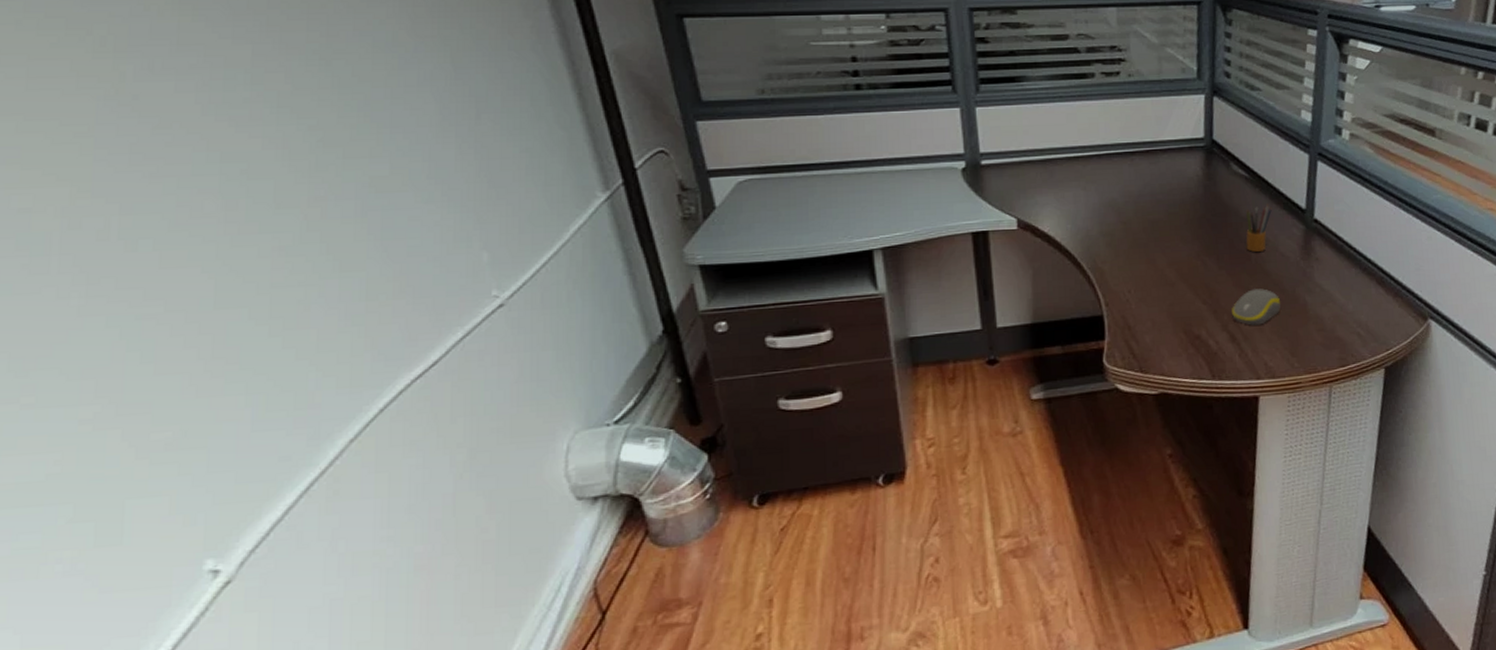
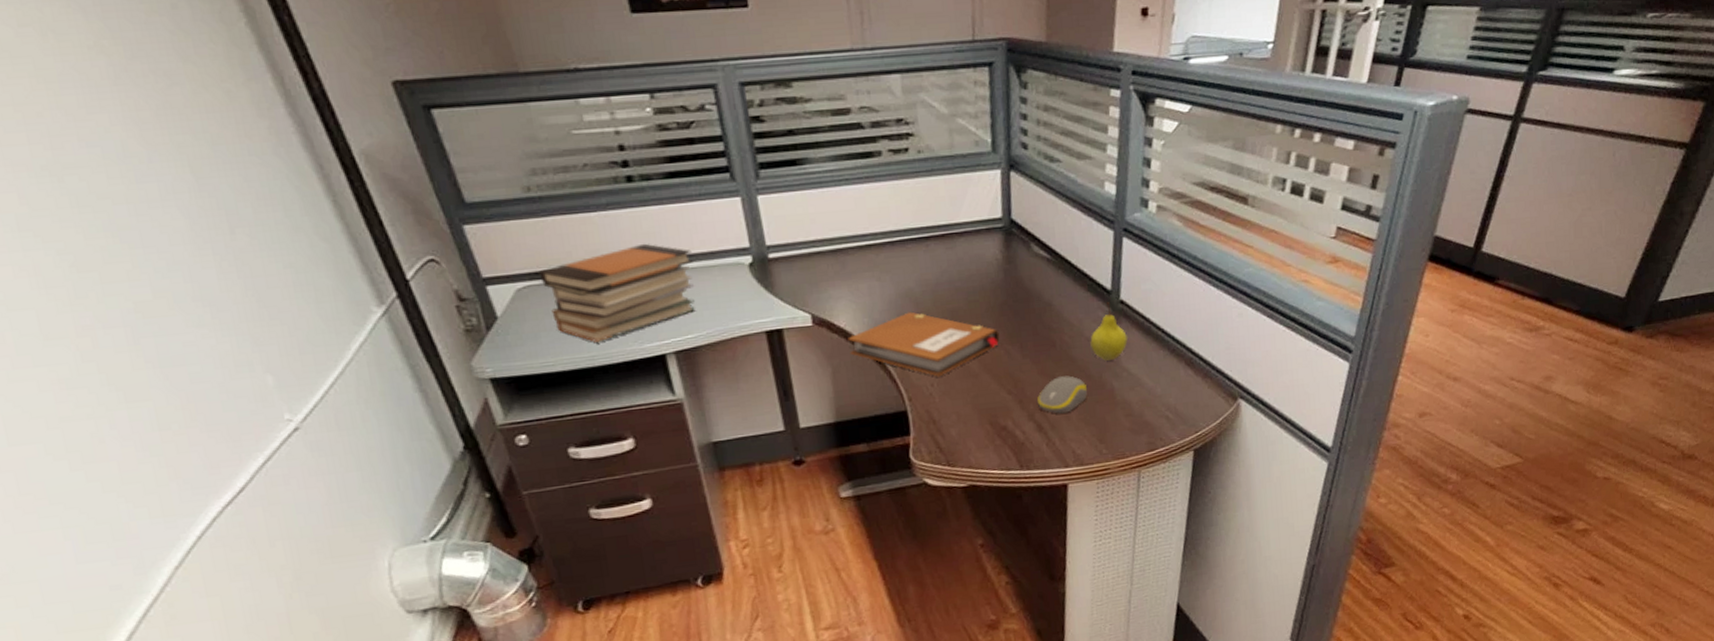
book stack: none [762,145,909,235] -> present [539,243,695,342]
notebook: none [1050,220,1197,284] -> present [848,311,1000,377]
pencil box: present [1246,204,1272,252] -> none [1049,286,1076,338]
fruit: none [1284,220,1321,276] -> present [1090,302,1128,361]

